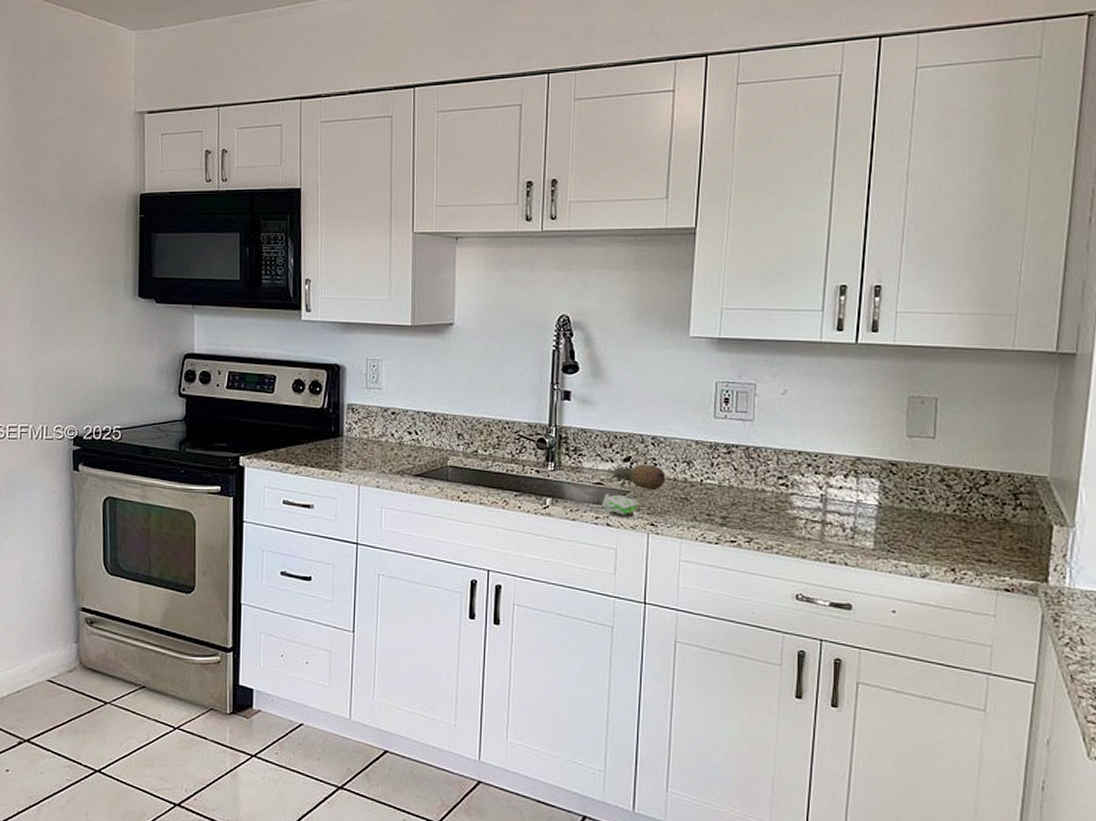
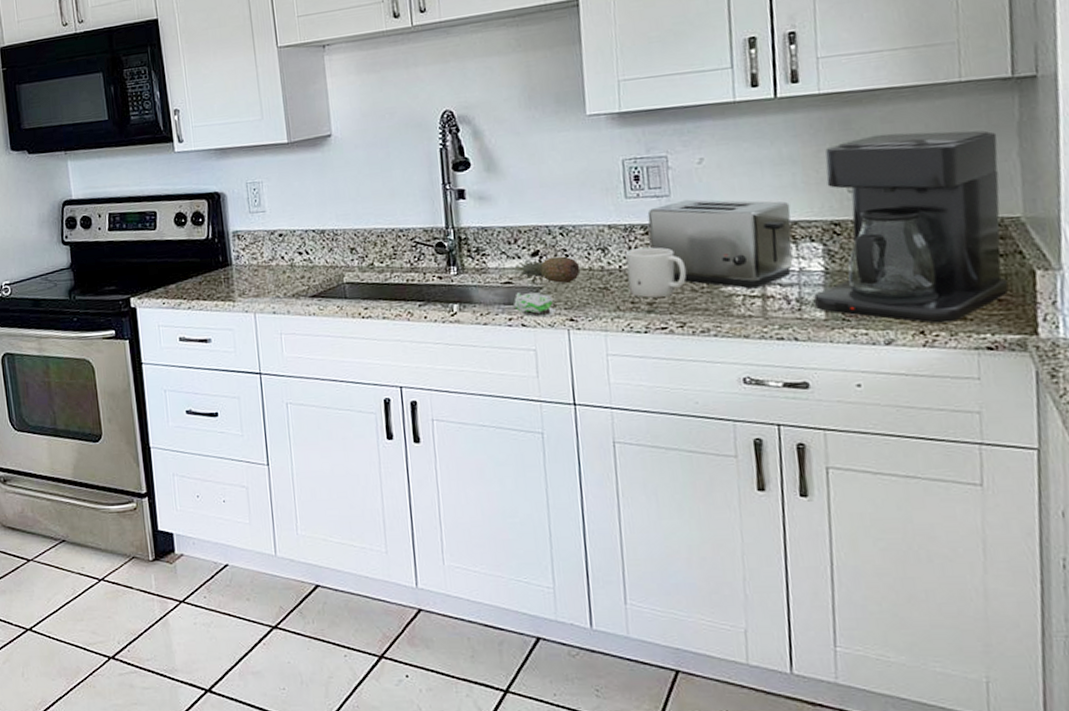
mug: none [706,465,760,513] -> present [625,247,687,298]
toaster: none [730,426,856,514] -> present [647,199,794,289]
coffee maker: none [865,388,1037,564] -> present [813,130,1009,324]

